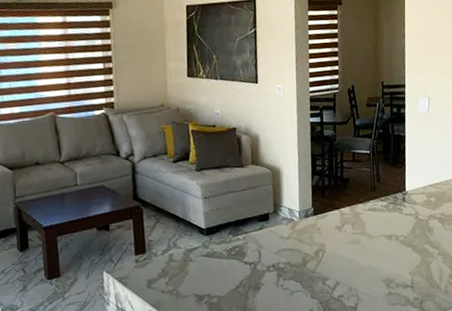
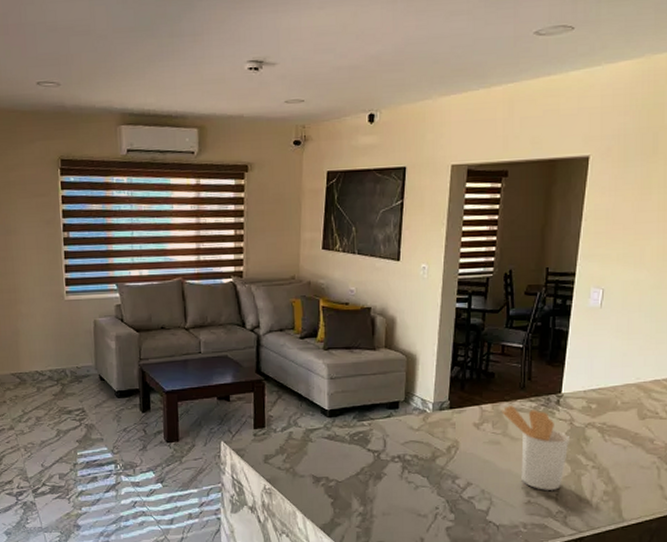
utensil holder: none [358,206,417,281] -> present [502,405,569,491]

